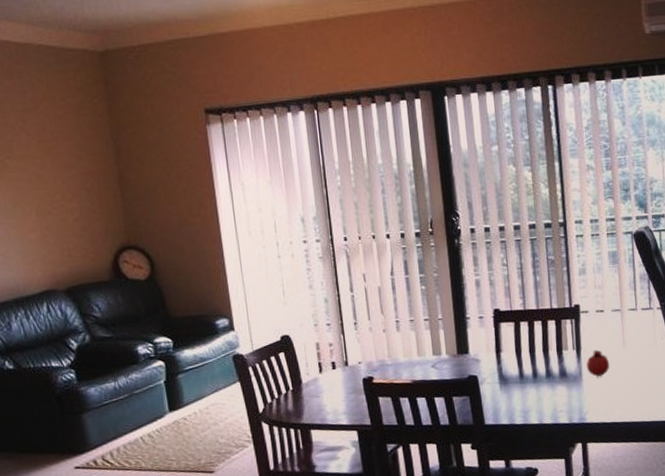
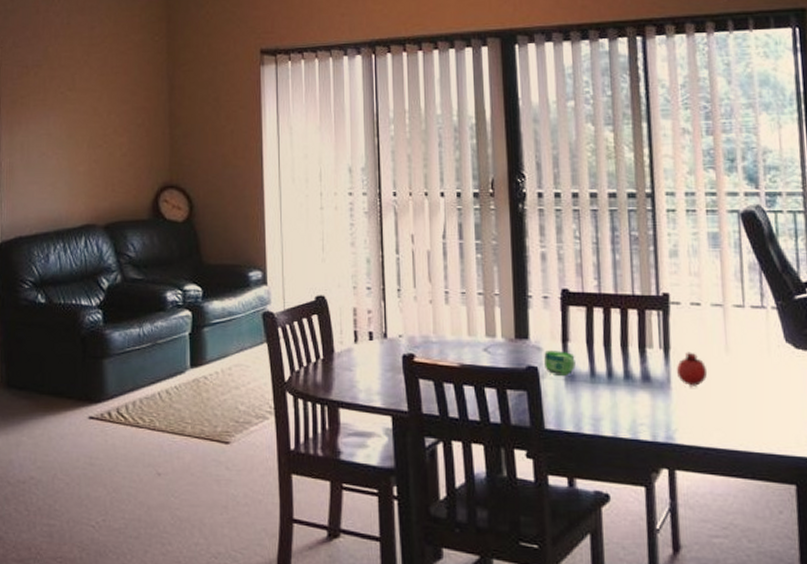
cup: none [482,360,508,381] -> present [544,350,576,376]

